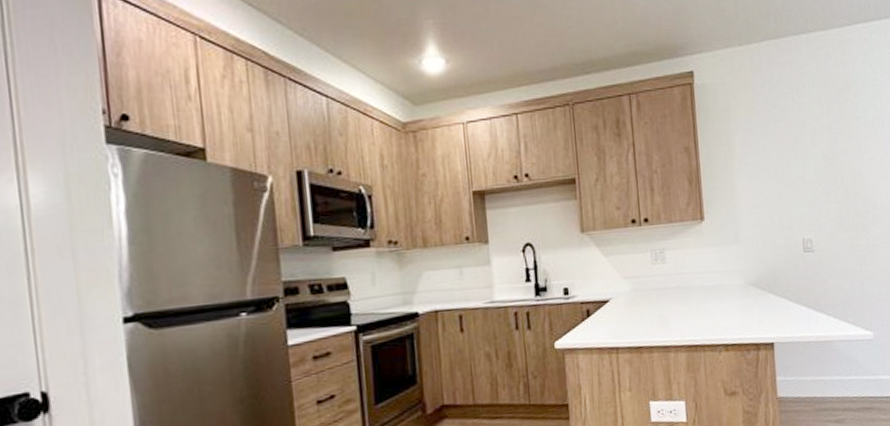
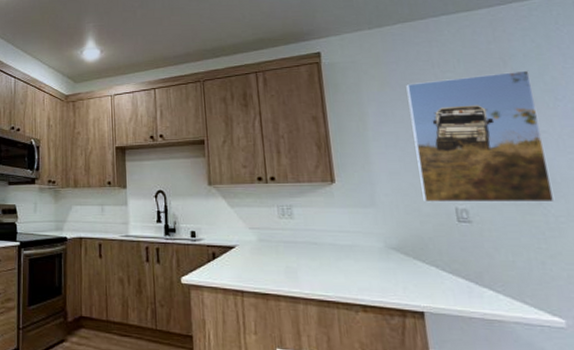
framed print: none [769,96,875,235] -> present [406,70,555,203]

